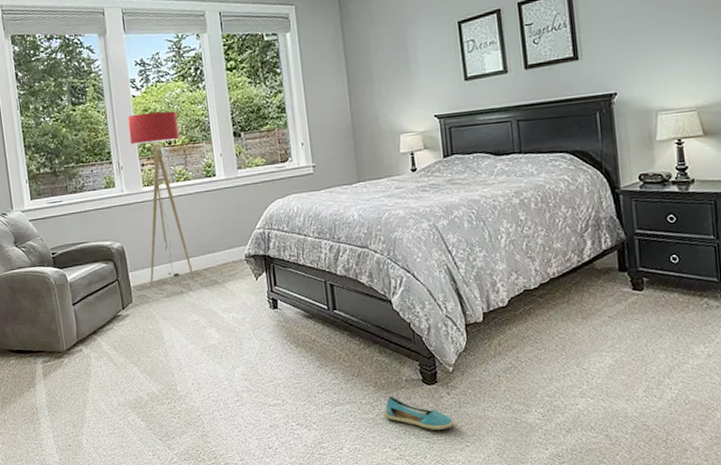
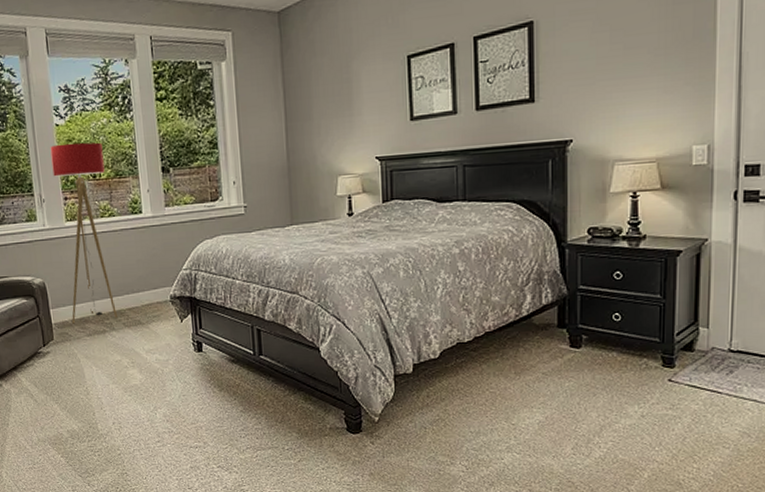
shoe: present [384,395,455,430] -> none [307,442,377,478]

